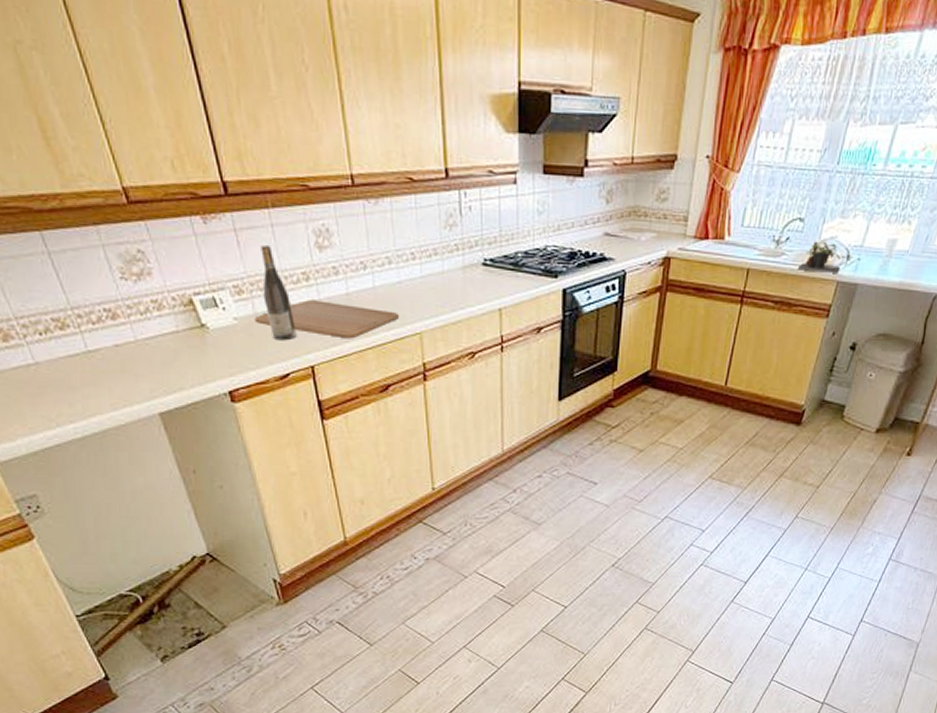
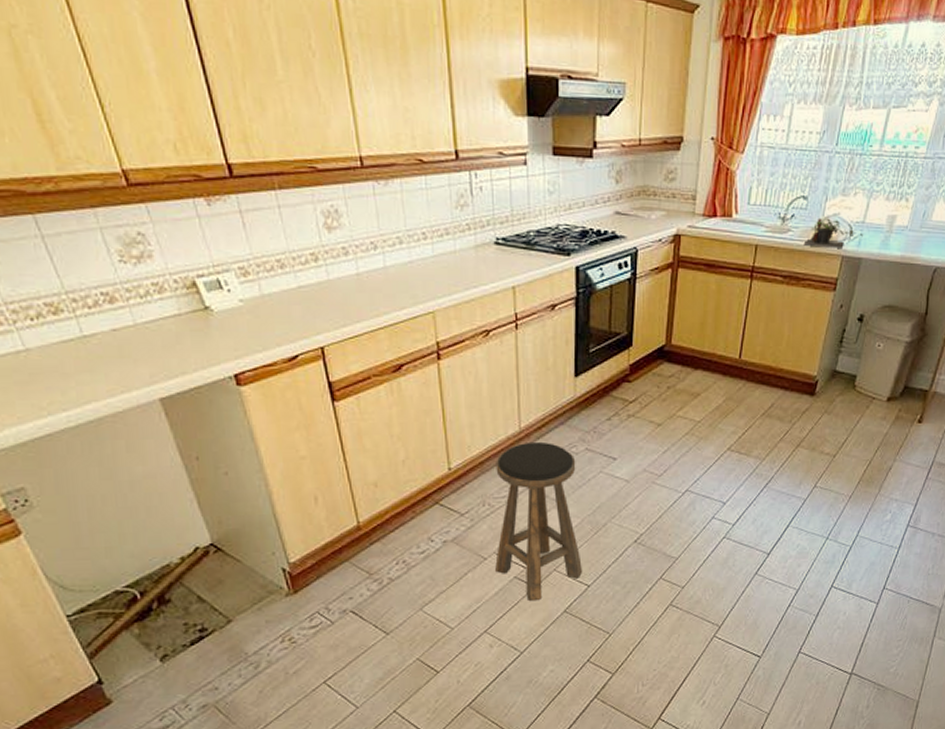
chopping board: present [254,300,399,339] -> none [261,281,411,319]
wine bottle: present [261,244,297,341] -> none [267,225,306,322]
stool: none [475,464,560,619] -> present [495,441,582,600]

